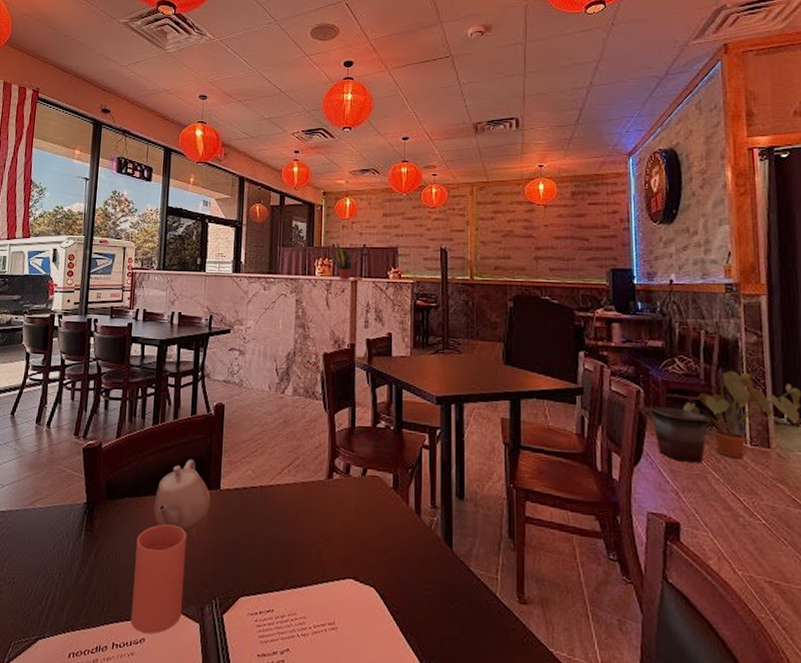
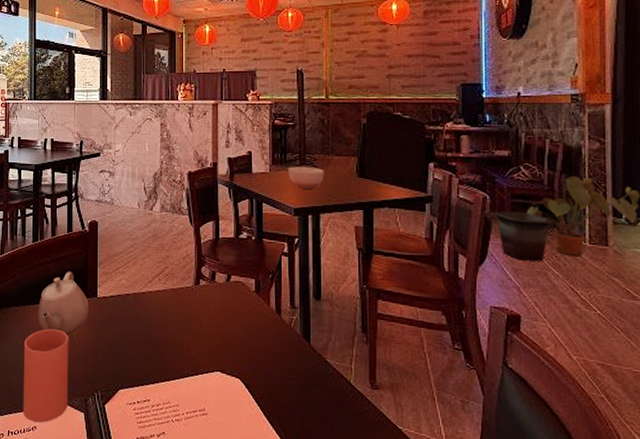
potted plant: present [333,242,359,280] -> none [195,68,219,103]
bowl: none [430,350,469,376] -> present [288,166,325,189]

